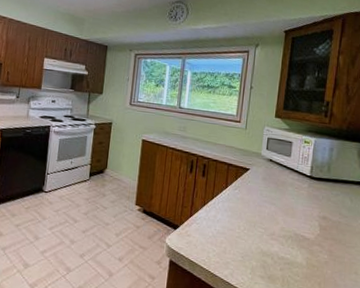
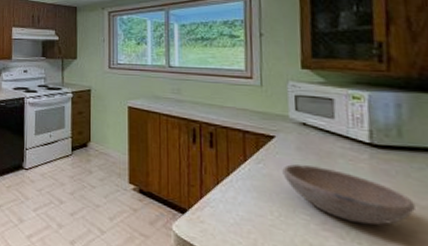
bowl: none [251,190,330,235] -> present [282,164,415,225]

